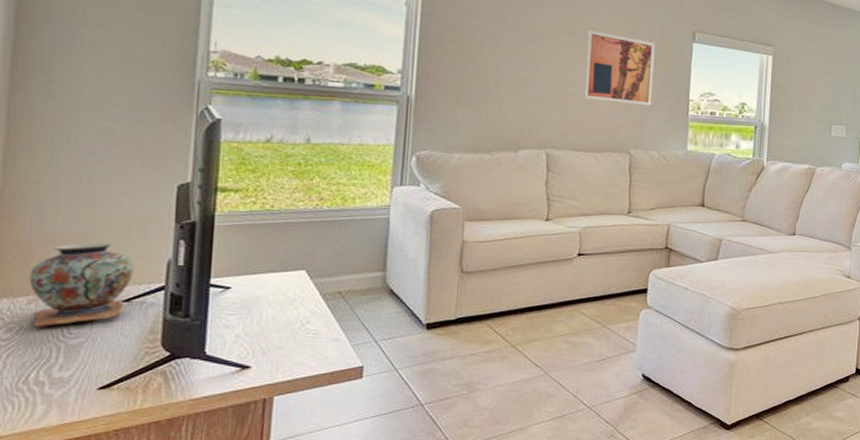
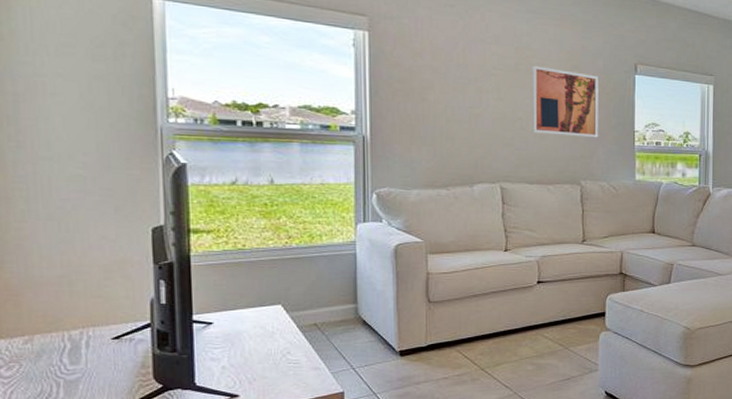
decorative vase: present [29,242,134,327] -> none [22,284,120,364]

